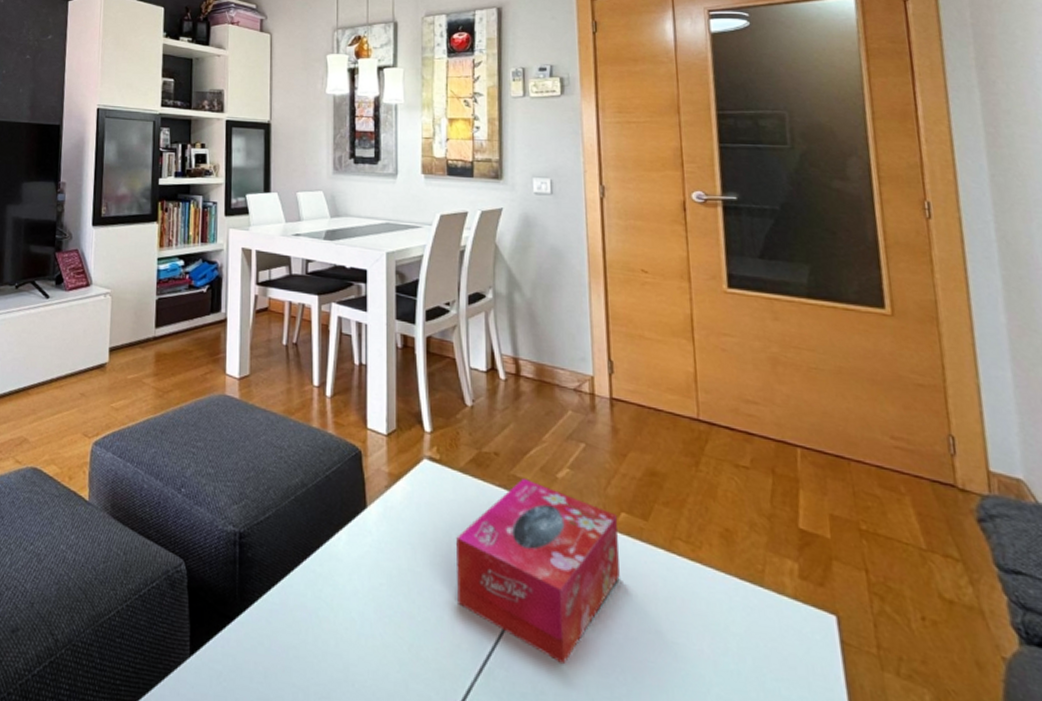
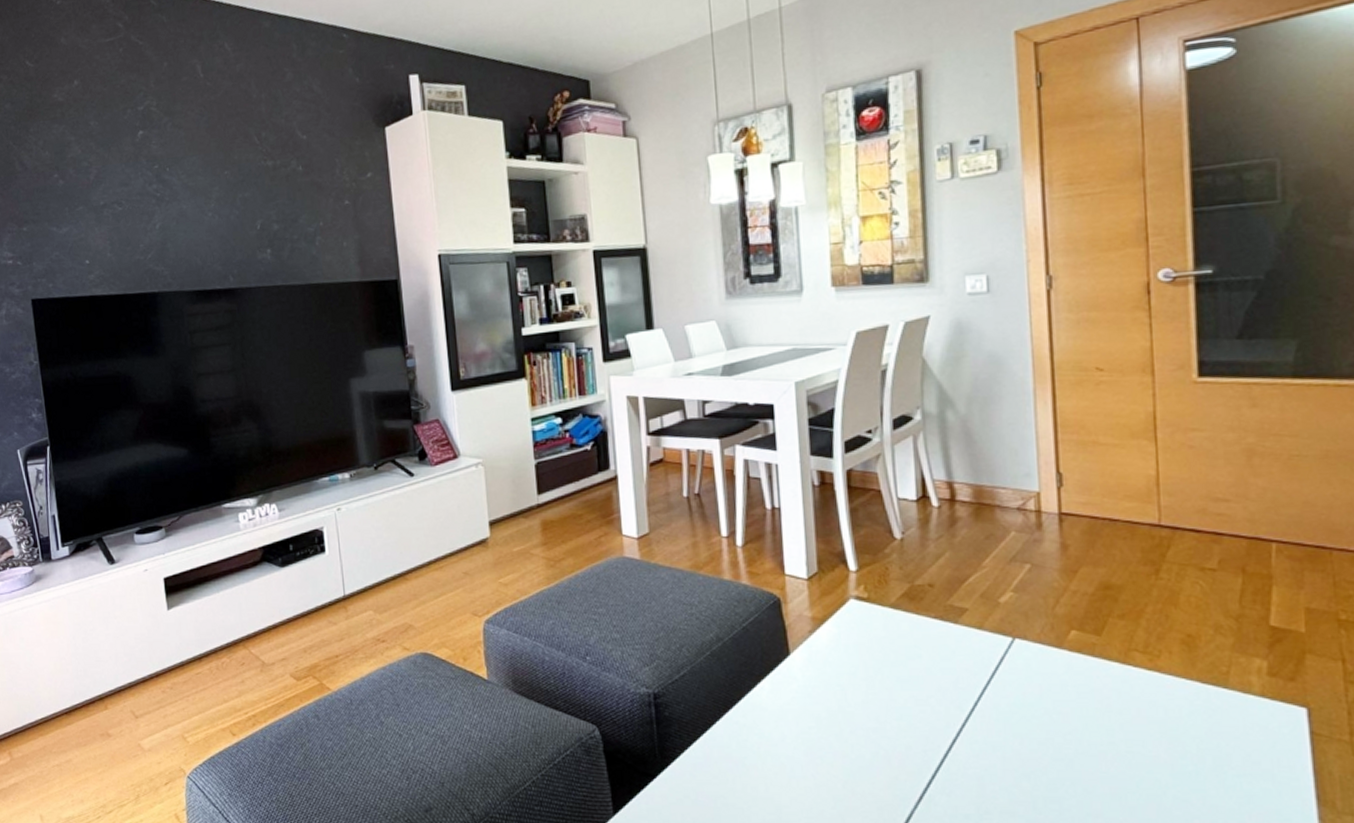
tissue box: present [456,479,620,665] -> none [889,608,1070,784]

